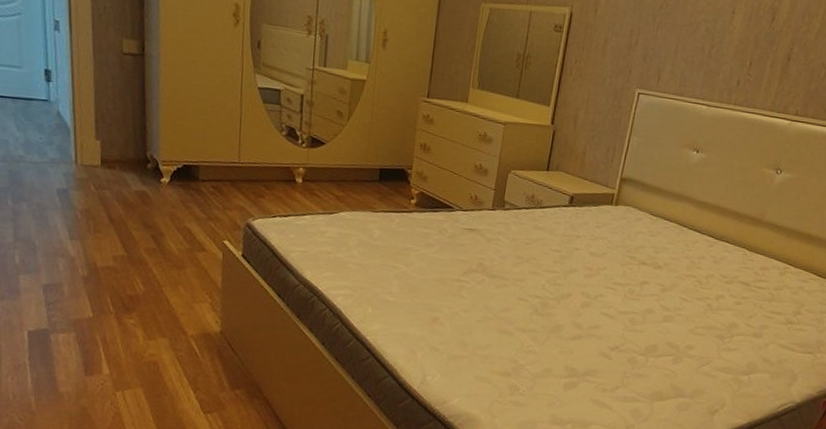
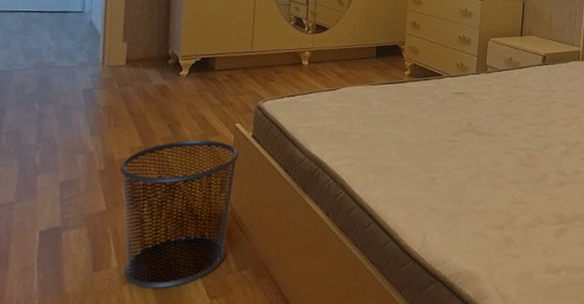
waste bin: none [103,253,229,398] -> present [119,140,240,288]

